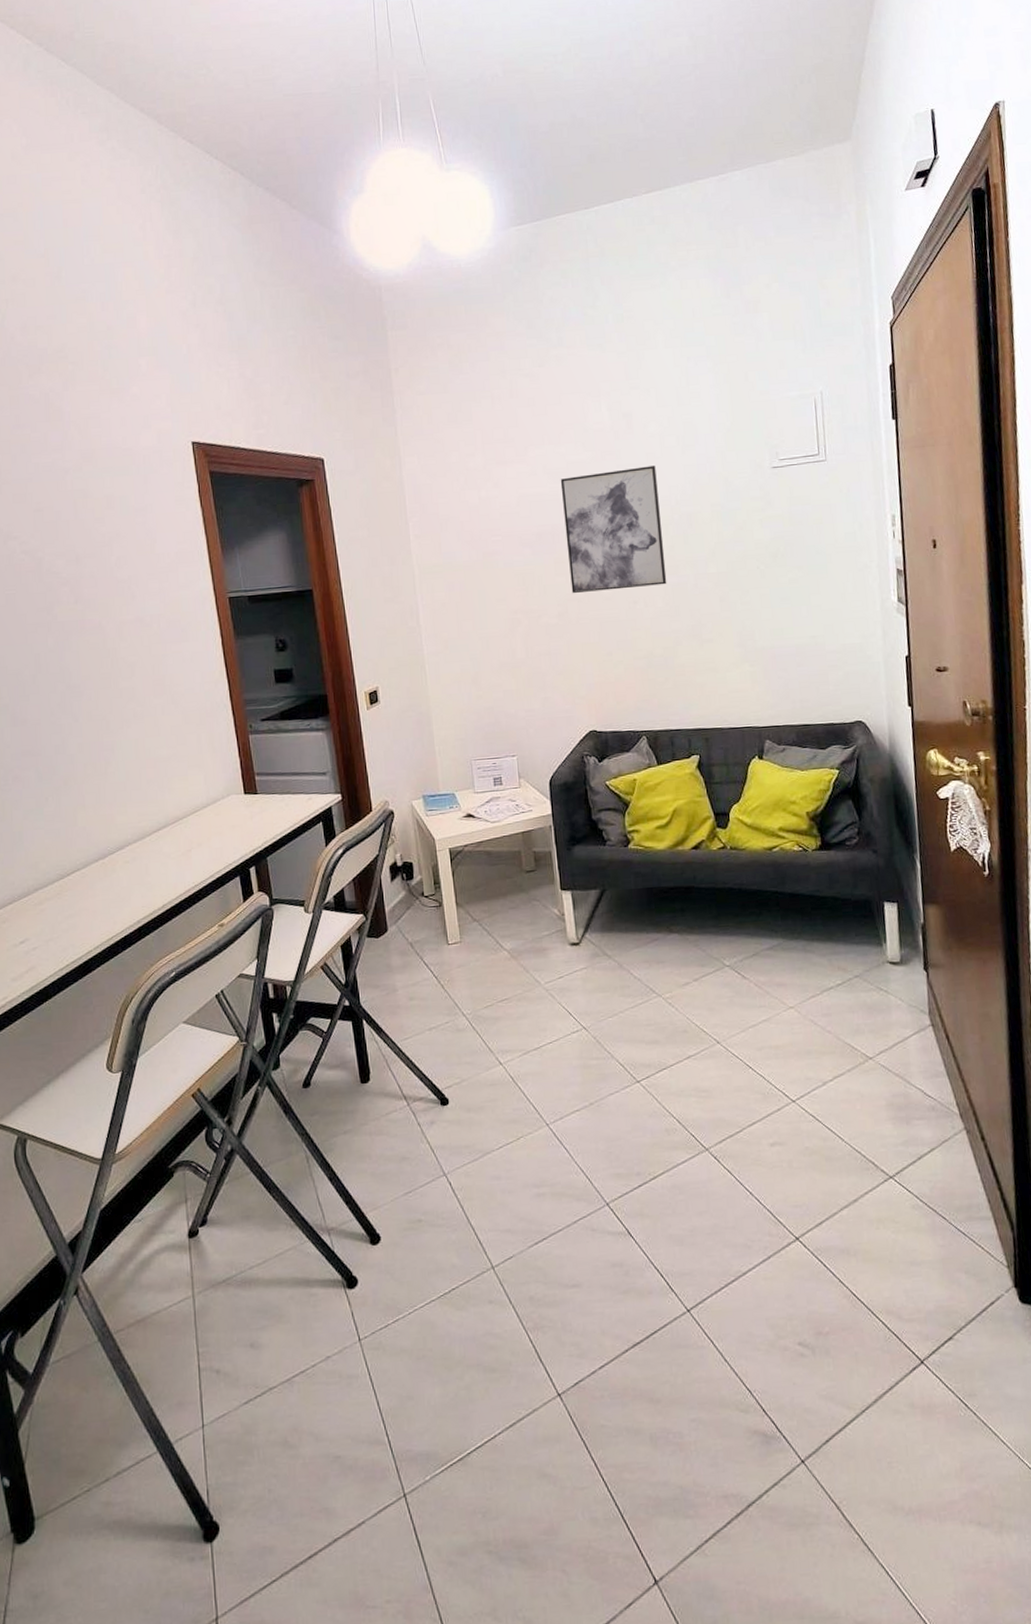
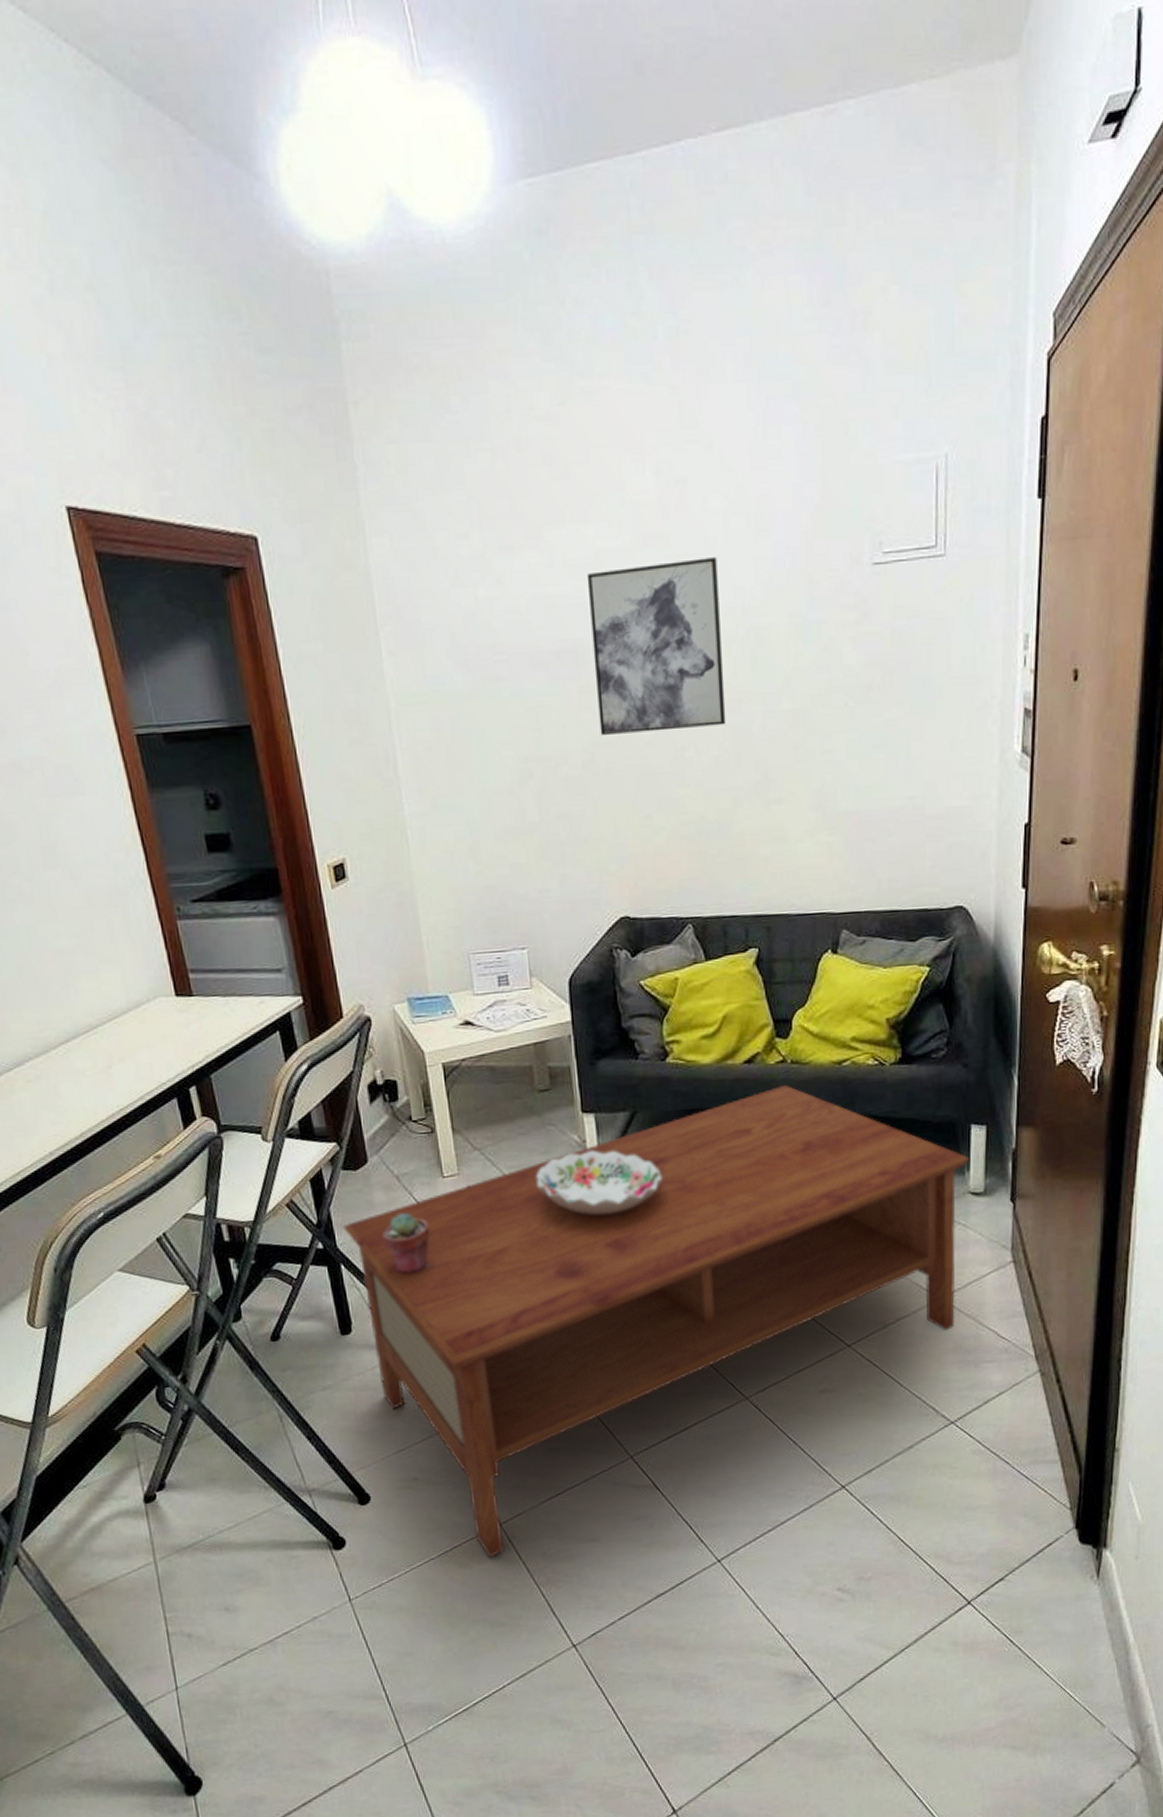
coffee table: none [366,867,886,1301] -> present [343,1084,970,1558]
potted succulent: none [398,975,437,1029] -> present [382,1213,431,1274]
decorative bowl: none [524,922,628,979] -> present [536,1150,662,1215]

